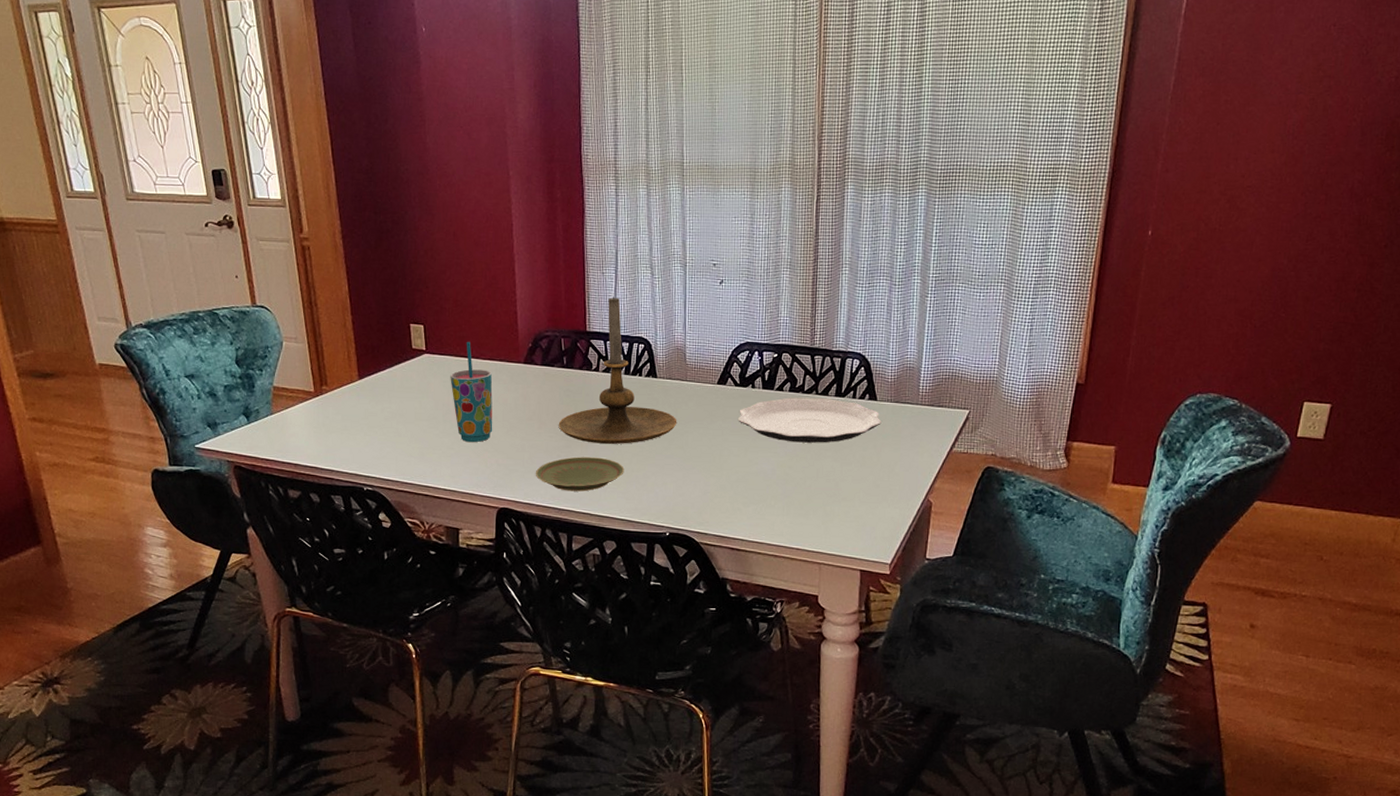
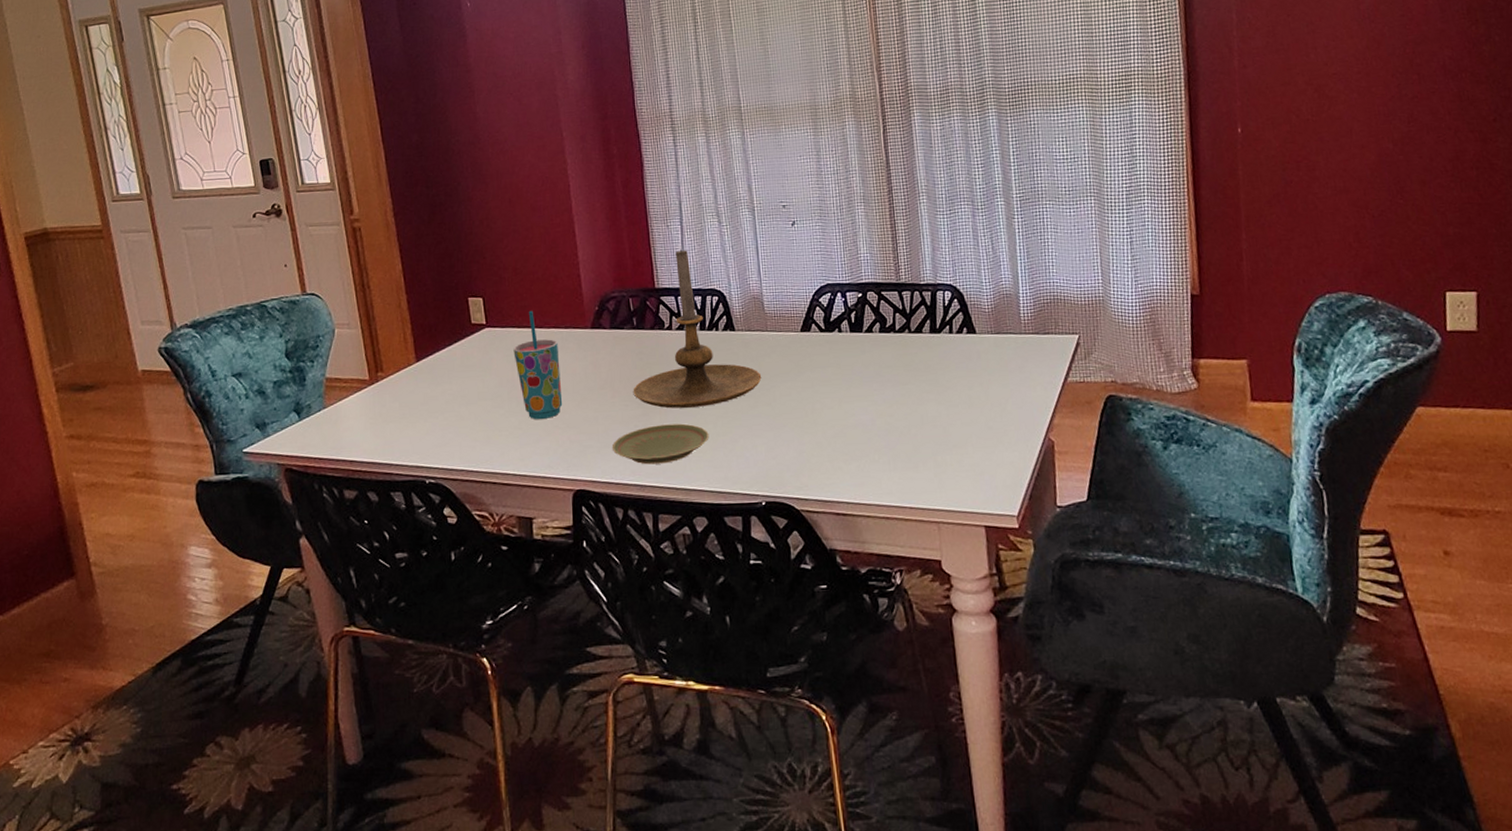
plate: present [737,397,882,443] -> none [827,336,985,388]

